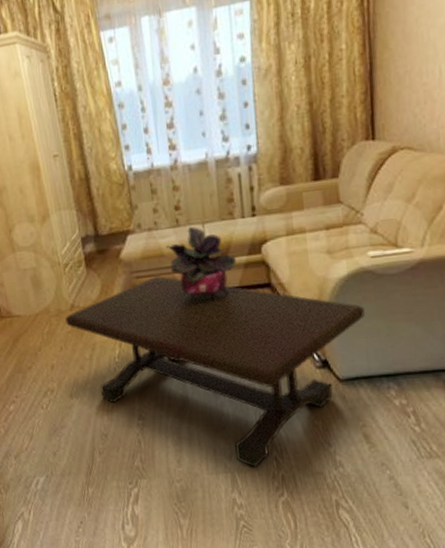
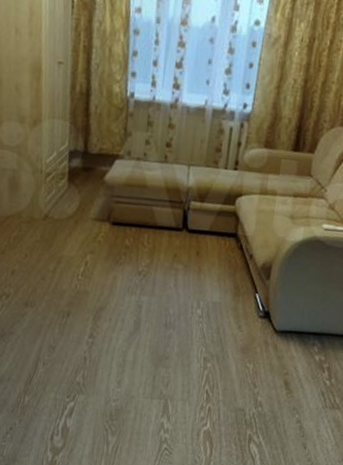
coffee table: present [65,276,365,468] -> none [36,205,309,398]
potted plant: present [166,226,237,301] -> none [150,165,212,238]

